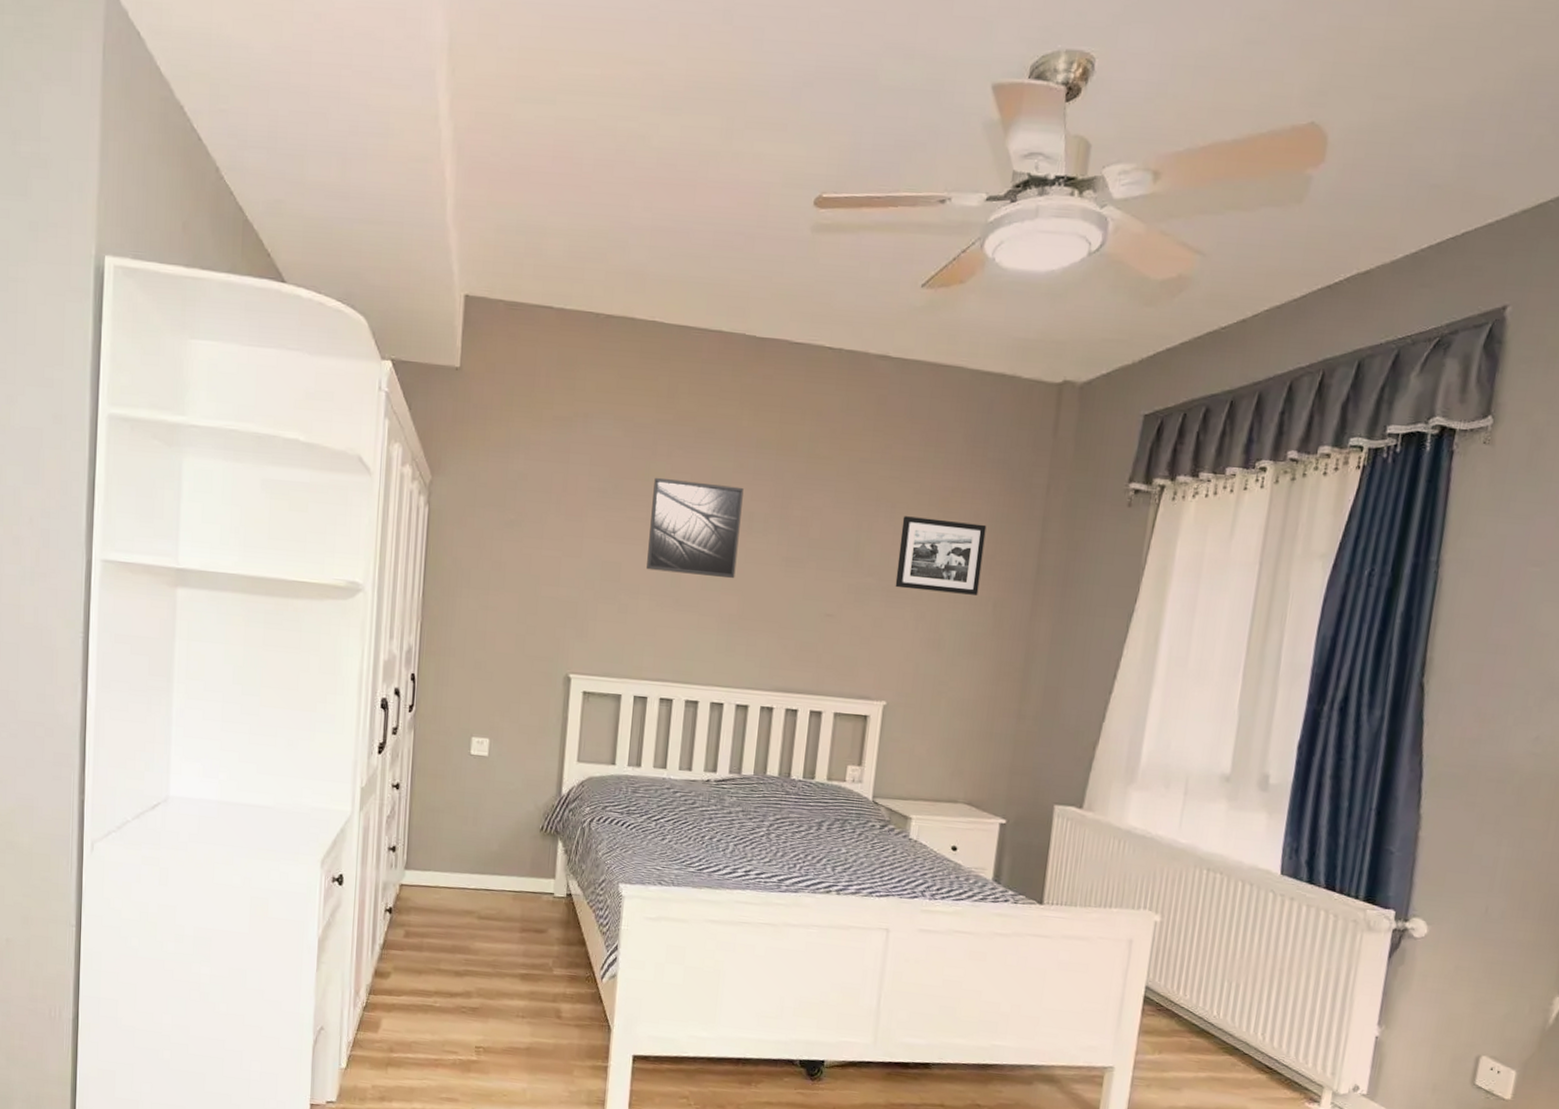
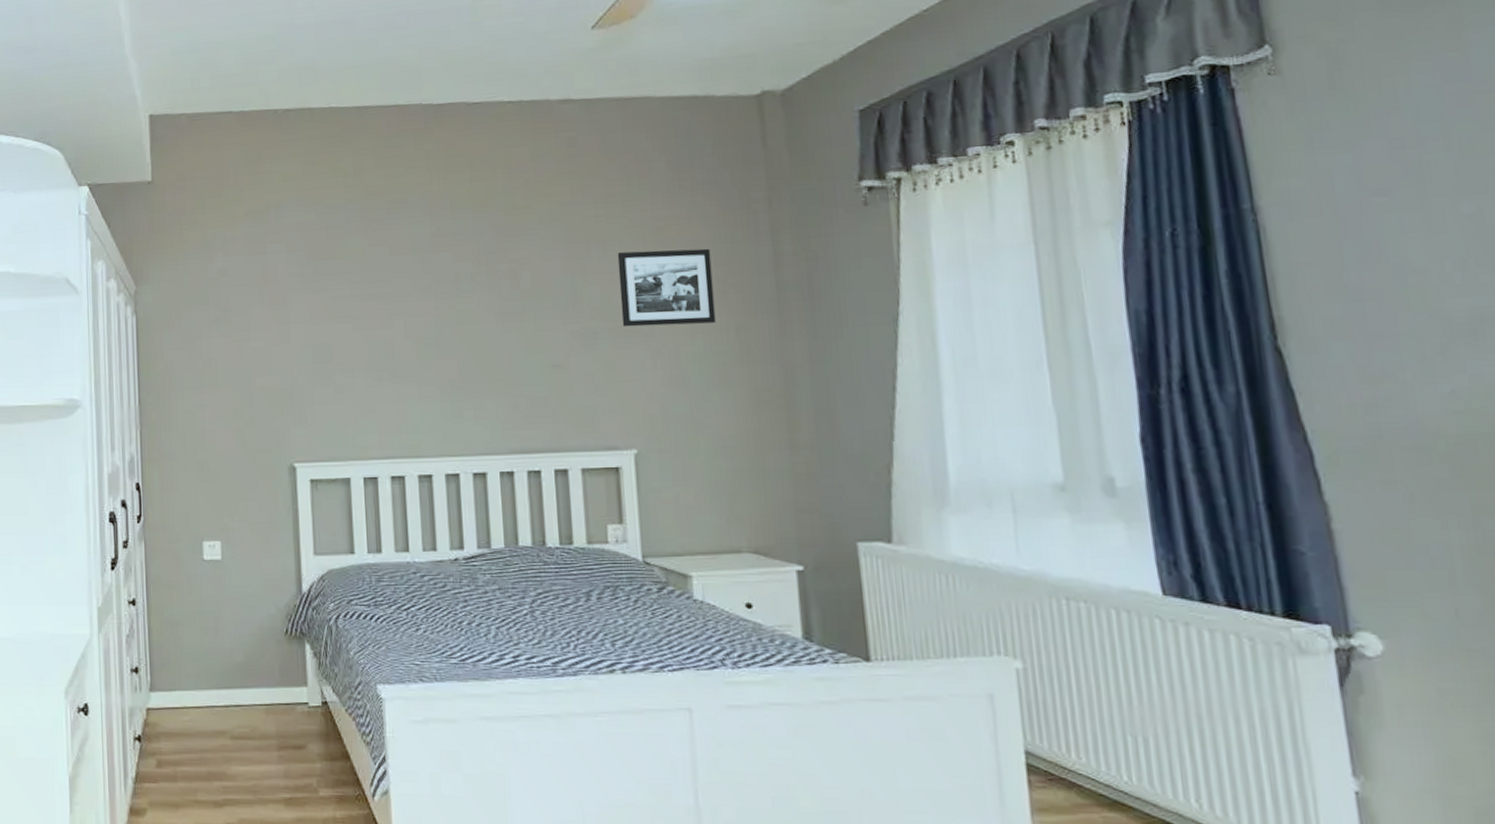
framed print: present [646,477,744,579] -> none [353,250,450,346]

